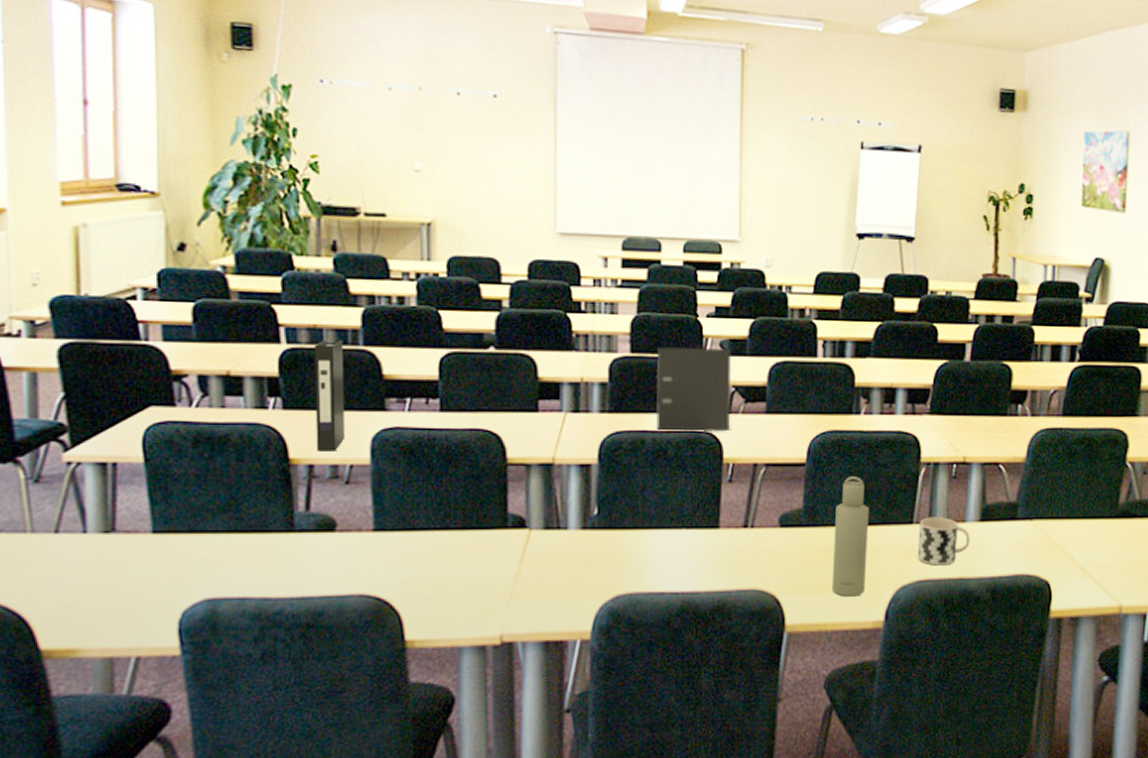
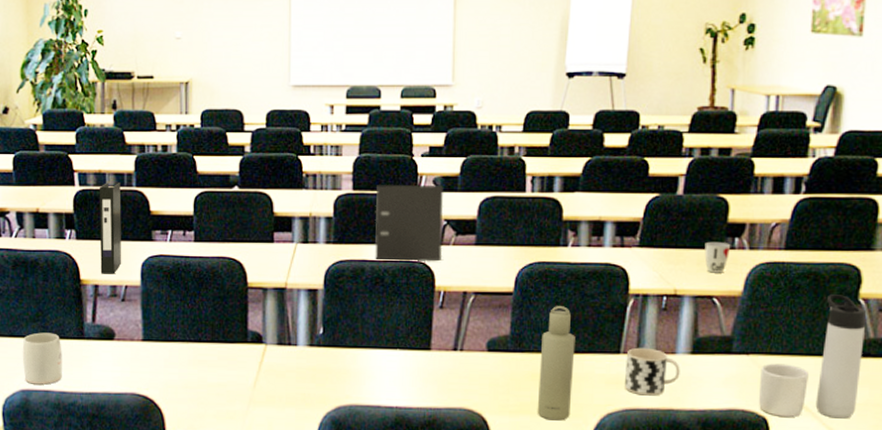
mug: none [207,525,264,591] -> present [22,332,62,385]
cup: none [991,408,1015,440] -> present [704,241,731,273]
mug: none [1041,527,1086,579] -> present [758,363,810,417]
thermos bottle: none [1091,459,1132,578] -> present [815,294,866,419]

